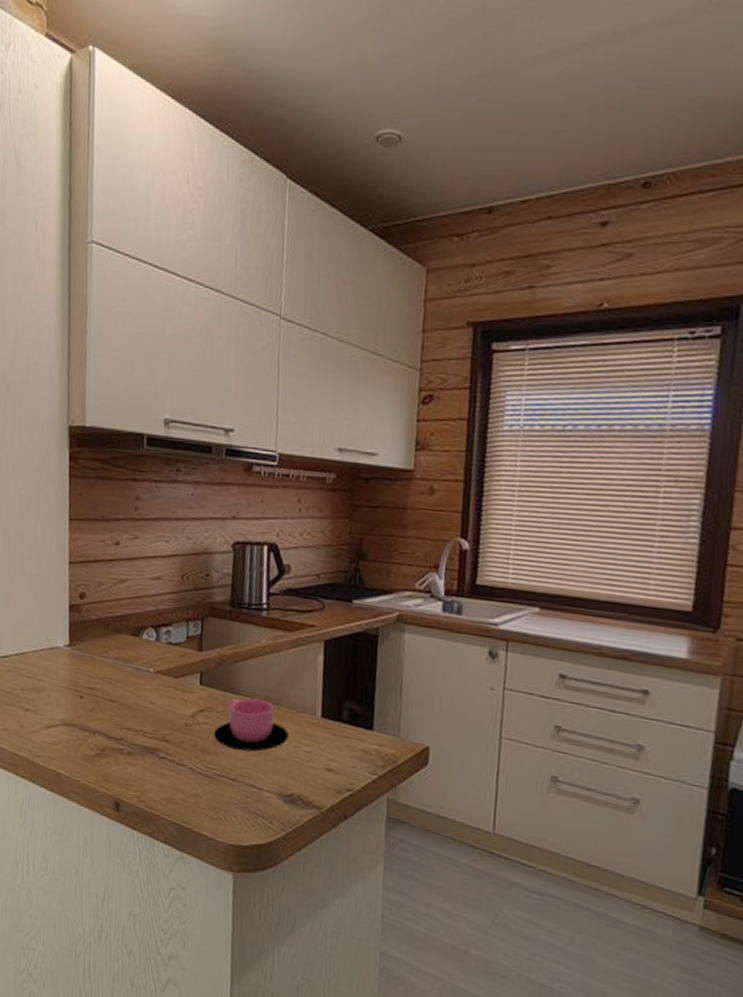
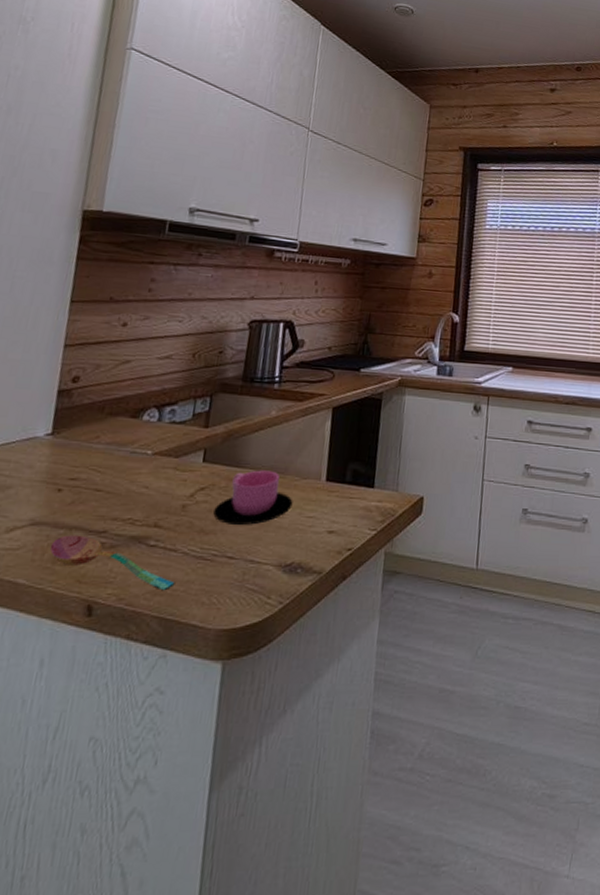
soupspoon: none [80,737,186,801] -> present [49,535,176,591]

